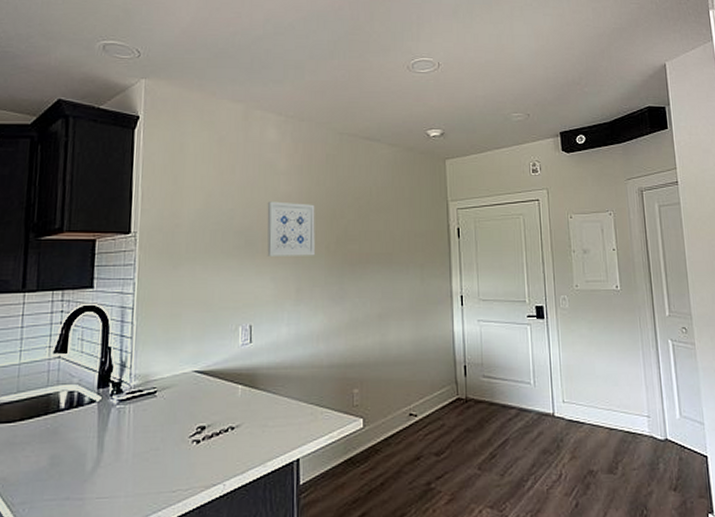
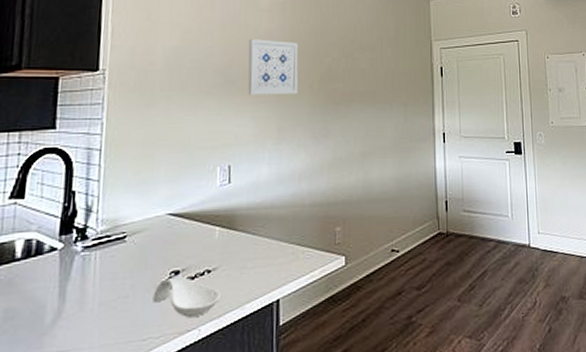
spoon rest: none [181,430,243,473] -> present [153,274,220,318]

